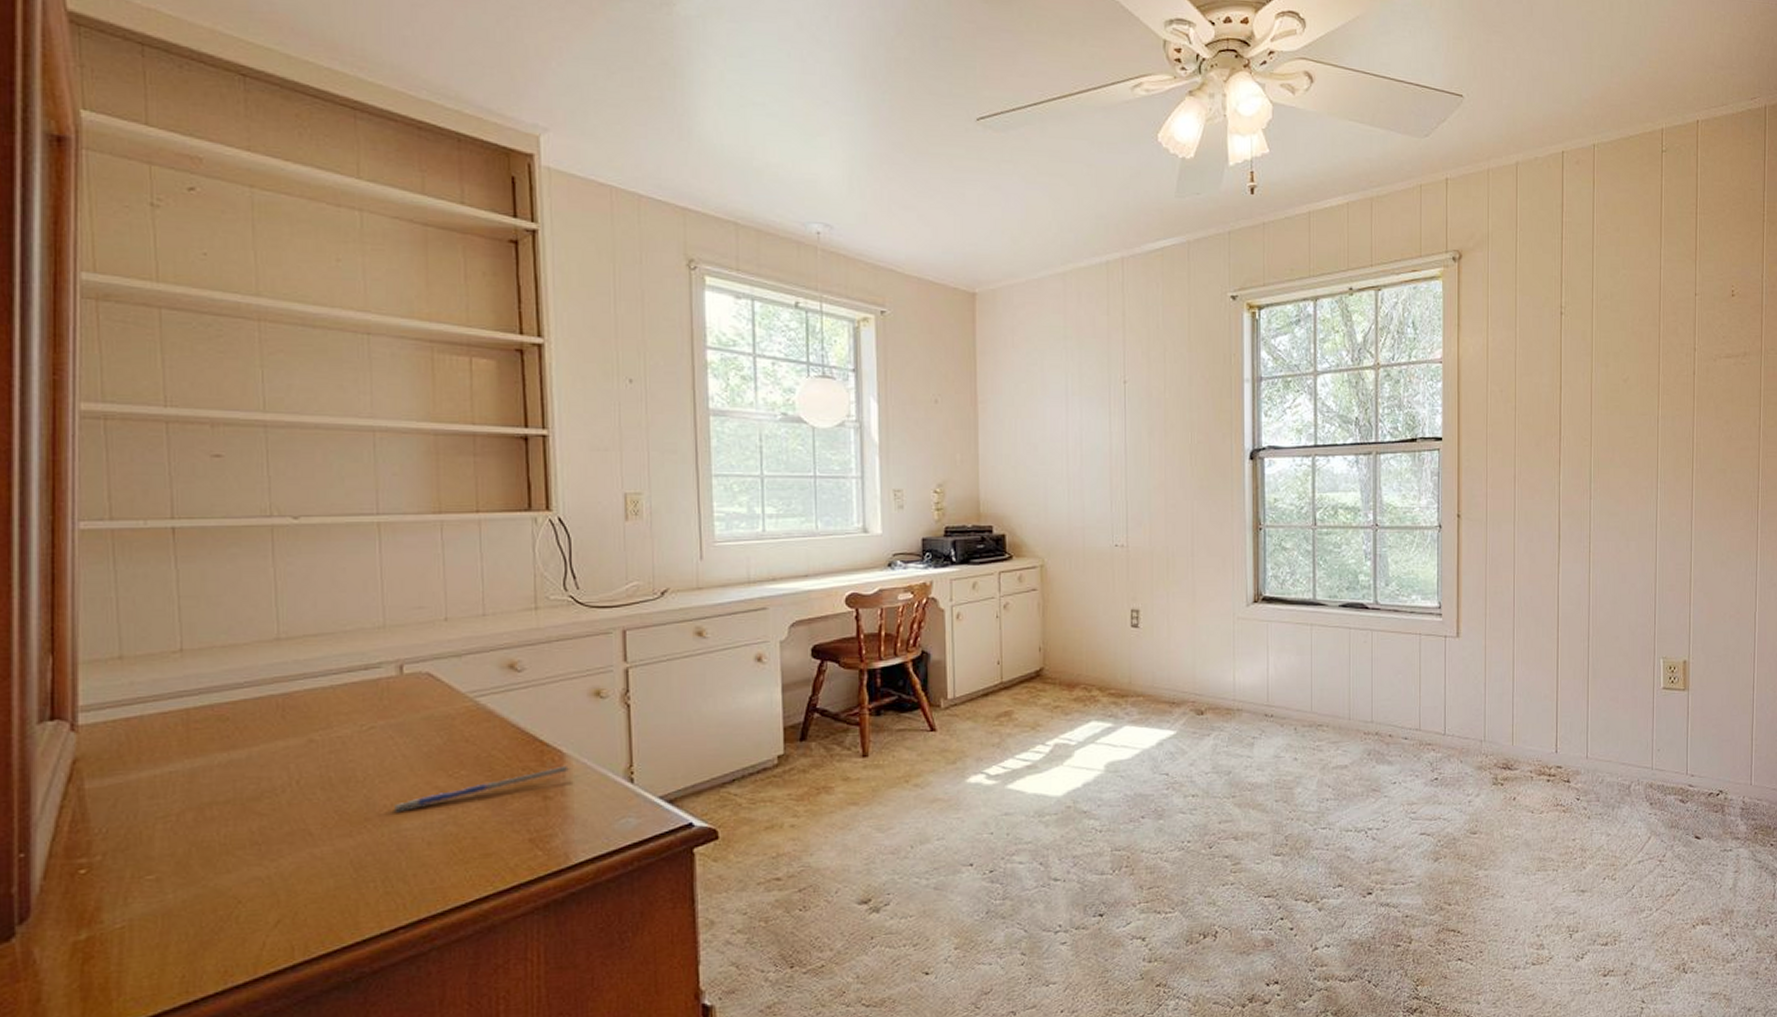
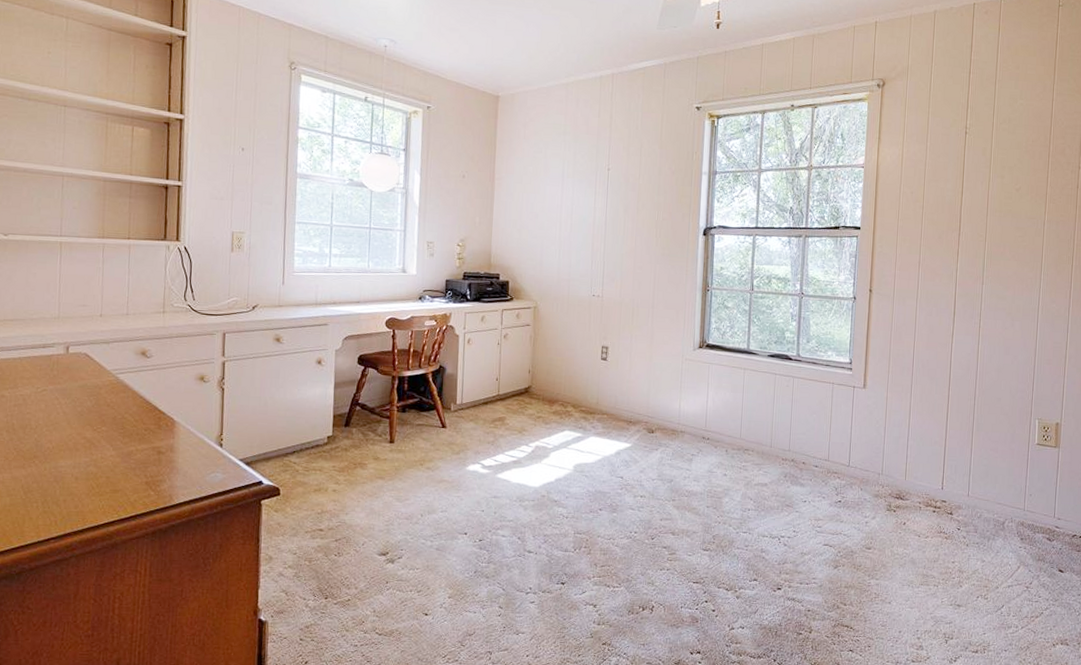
pen: present [394,765,572,813] -> none [55,430,180,454]

